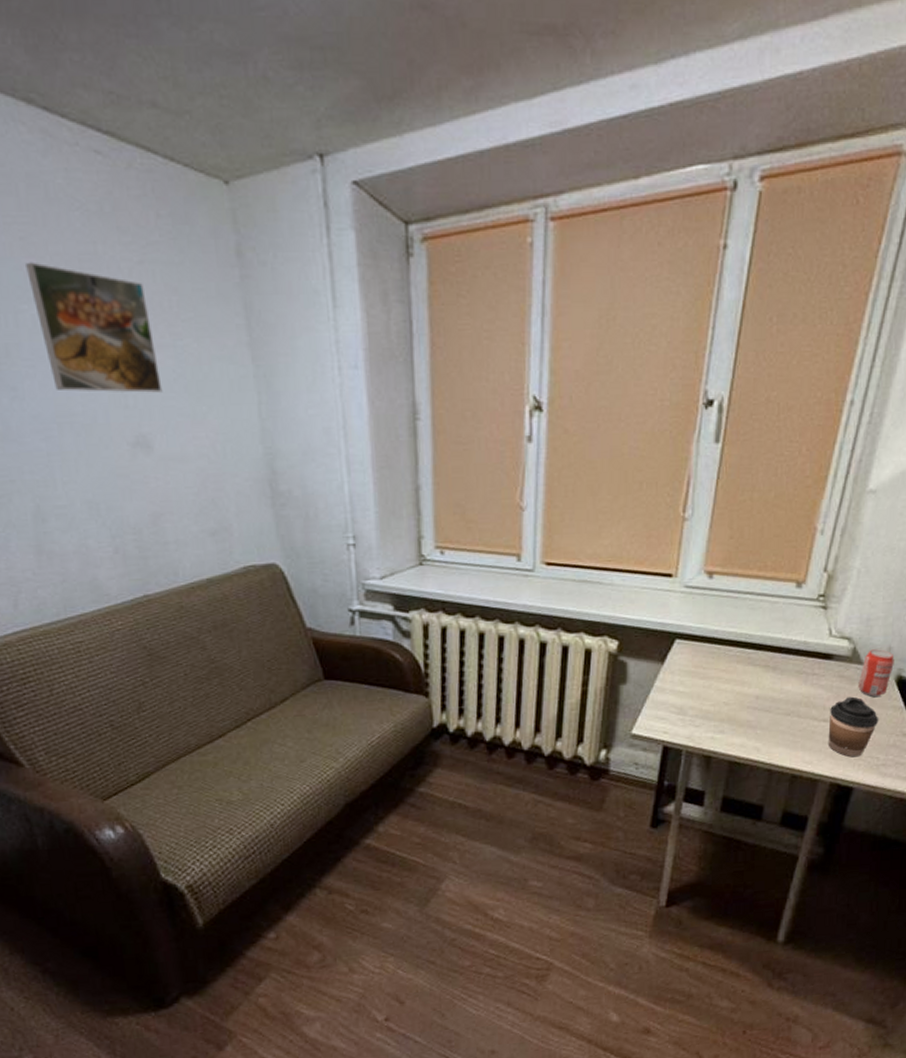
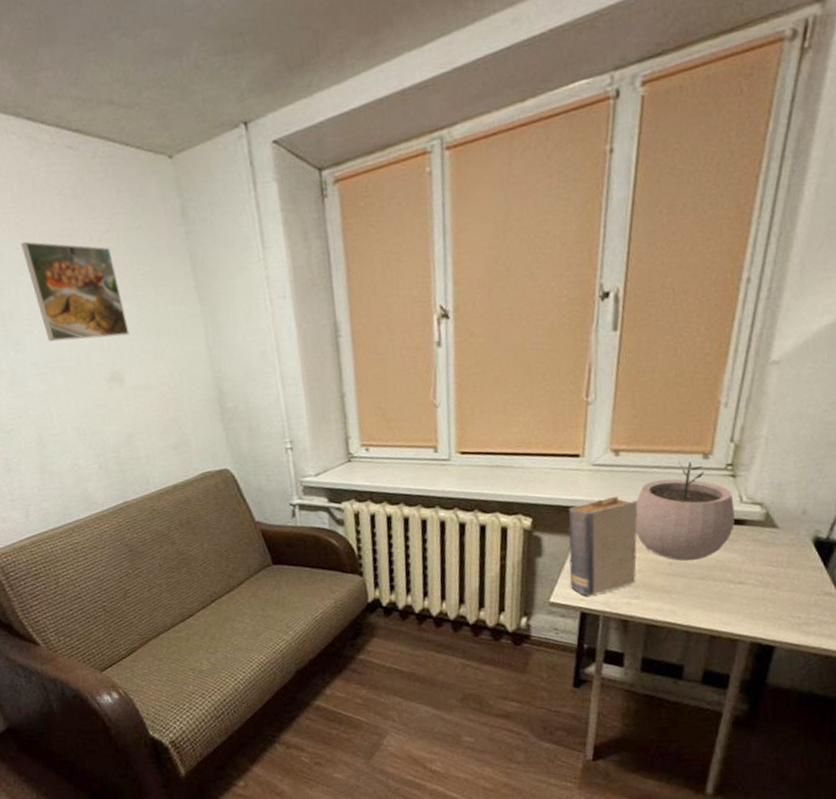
book: none [653,621,729,729] -> present [568,496,638,596]
plant pot: none [724,589,823,696] -> present [635,462,735,562]
coffee cup: present [827,696,879,757] -> none [745,559,798,617]
beverage can: present [858,649,895,698] -> none [773,512,810,559]

